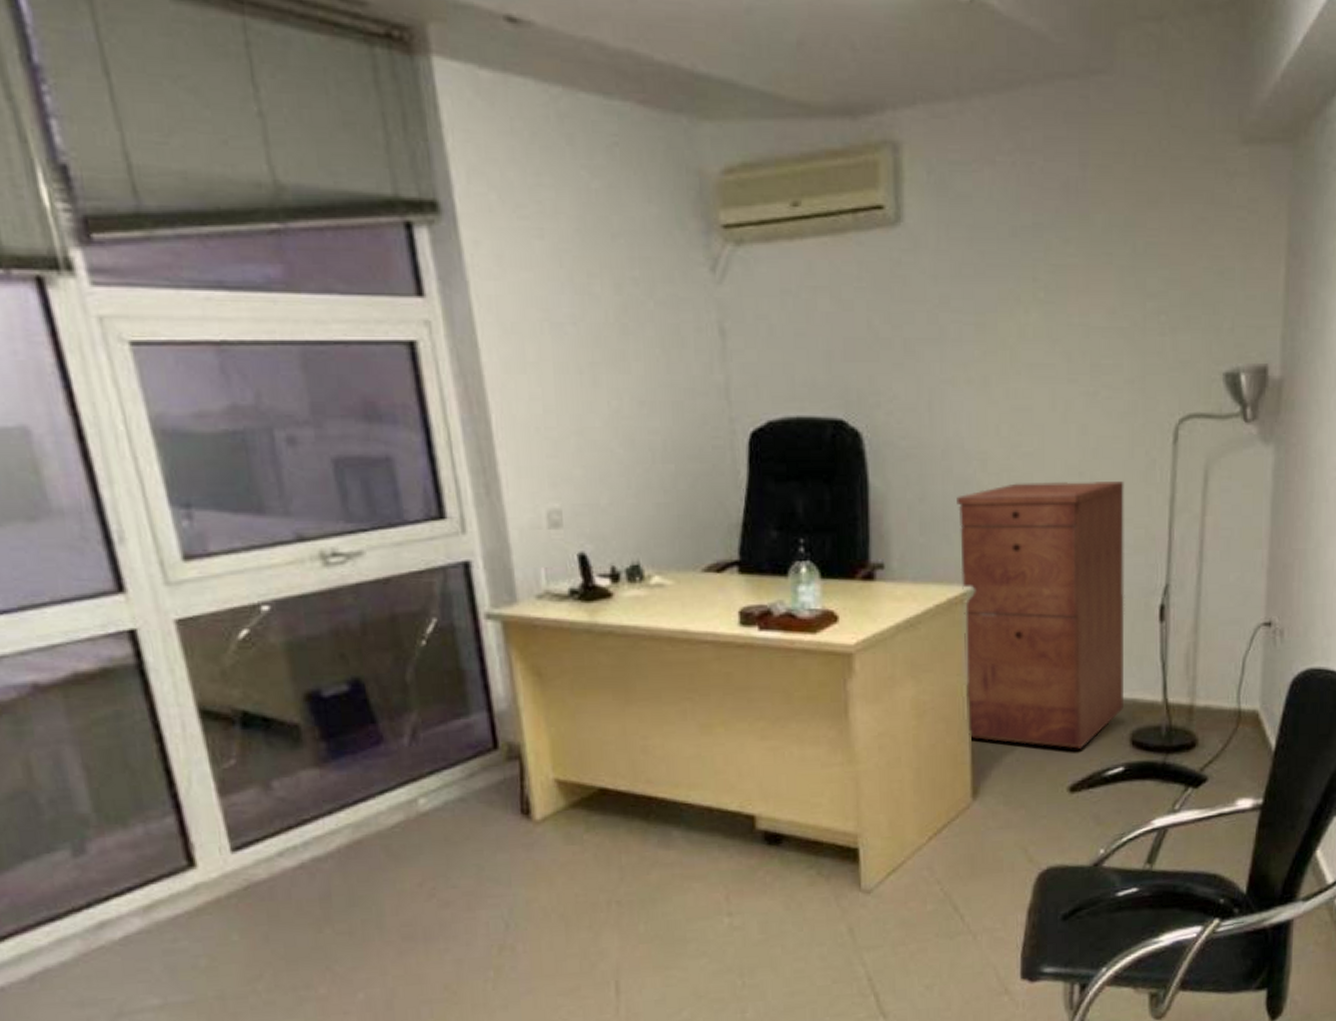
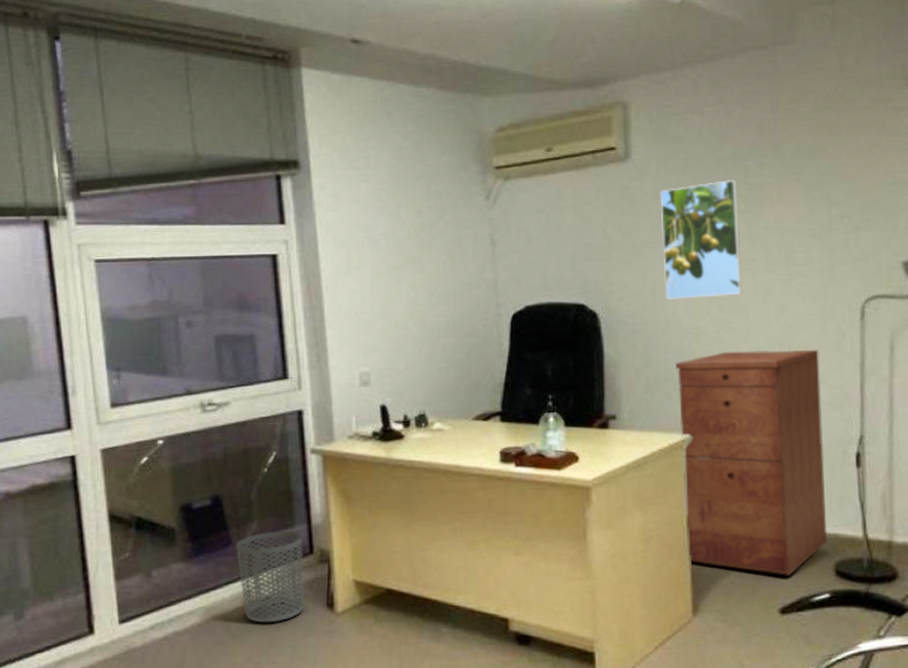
waste bin: none [390,721,491,839] -> present [236,531,305,623]
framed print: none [940,258,1039,415] -> present [660,180,743,300]

